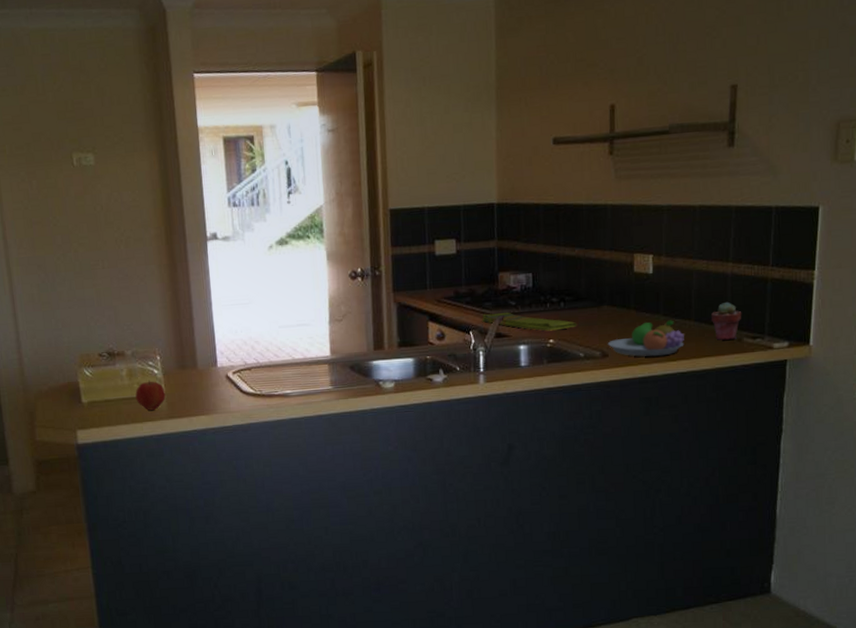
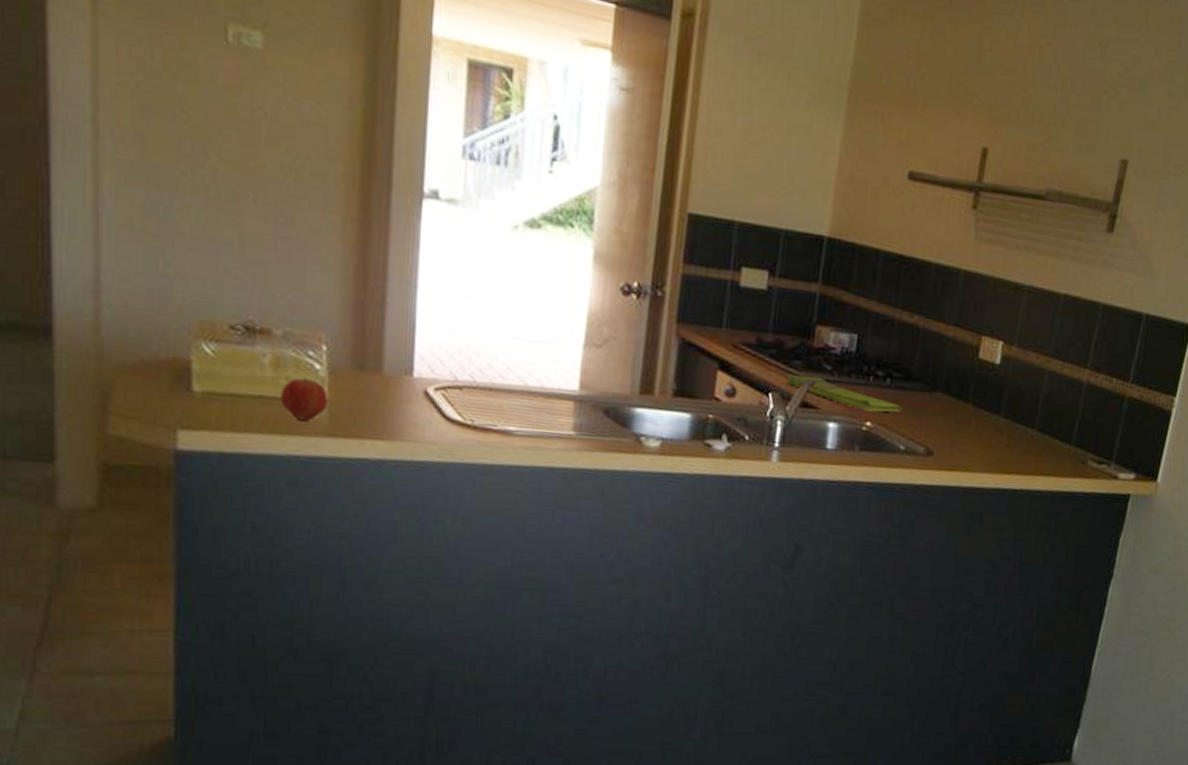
fruit bowl: present [607,320,685,357] -> none [934,421,1025,466]
potted succulent: present [710,301,742,340] -> none [1055,414,1091,461]

